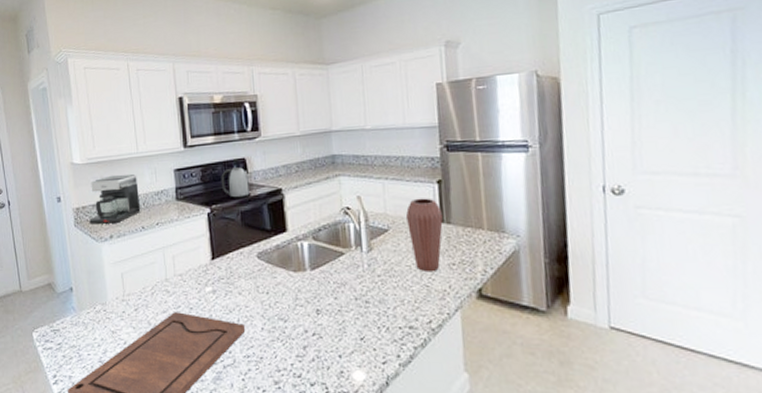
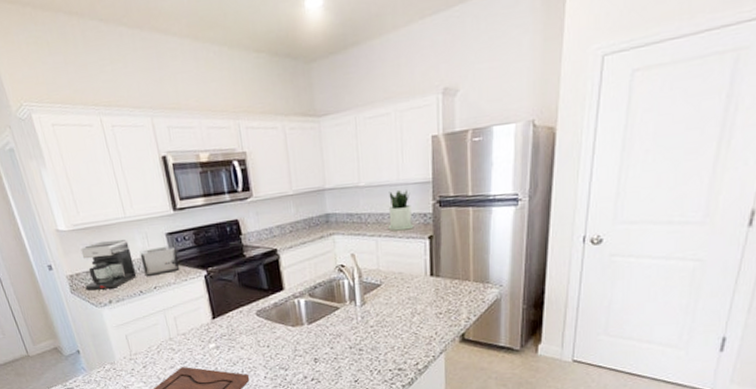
toaster: none [147,181,185,213] -> present [139,245,180,277]
kettle: present [221,167,250,200] -> none [214,229,245,262]
planter: none [395,134,422,174] -> present [388,190,414,231]
vase: present [406,198,443,271] -> none [398,253,432,321]

